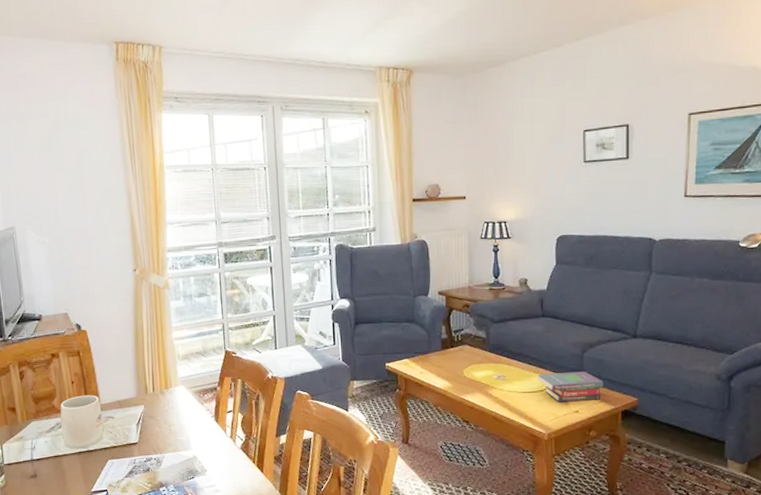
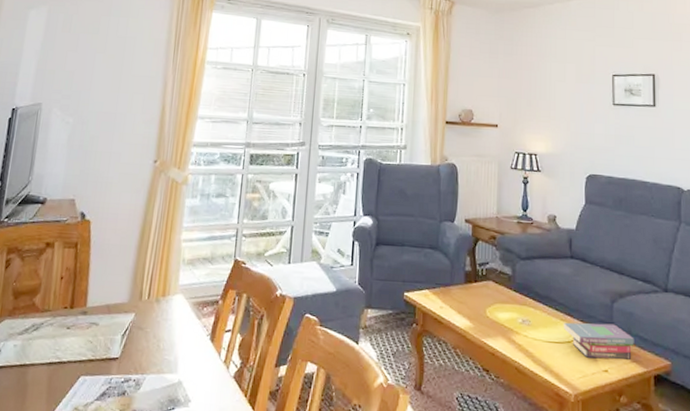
mug: present [59,395,104,450] -> none [34,294,88,360]

